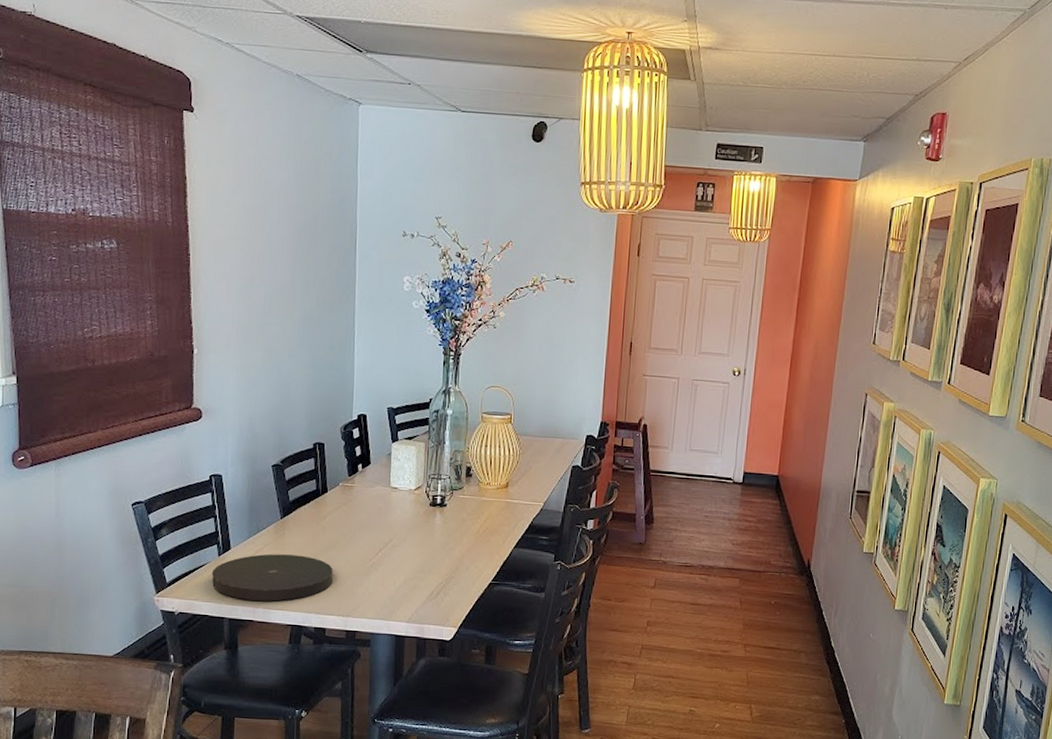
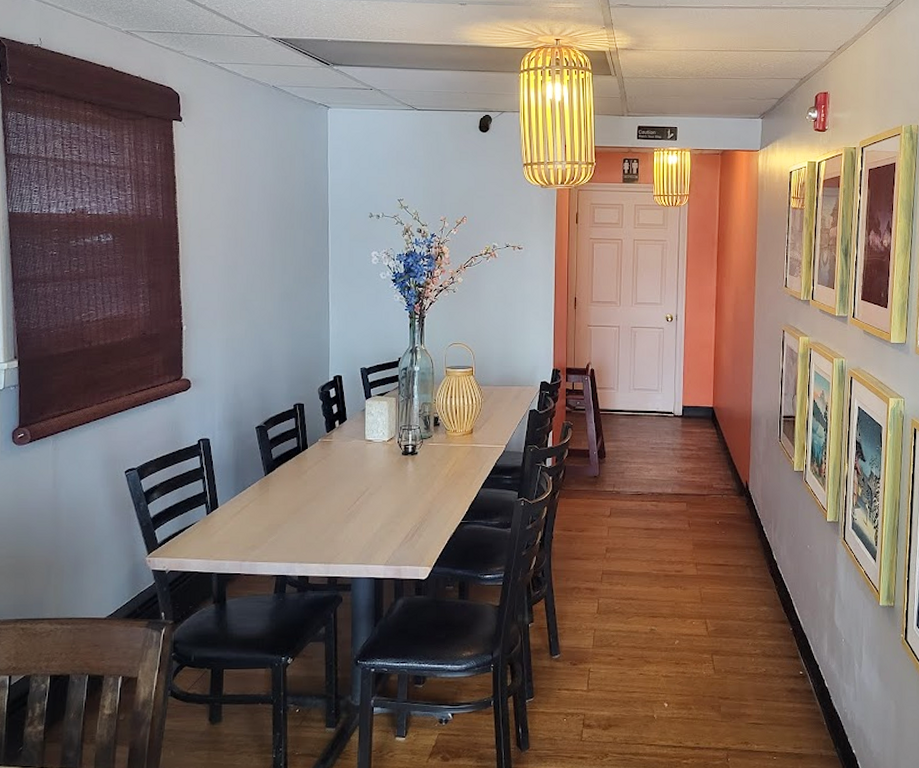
plate: present [211,553,333,602] -> none [200,509,314,554]

